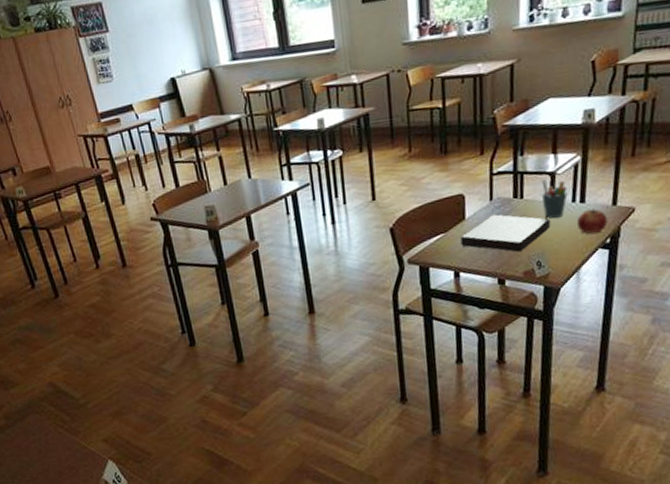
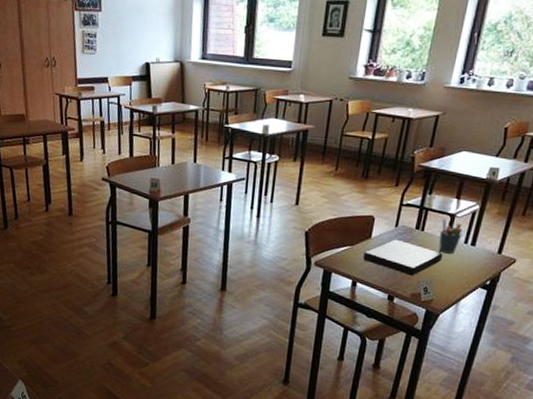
apple: present [576,207,608,235] -> none [464,251,492,275]

